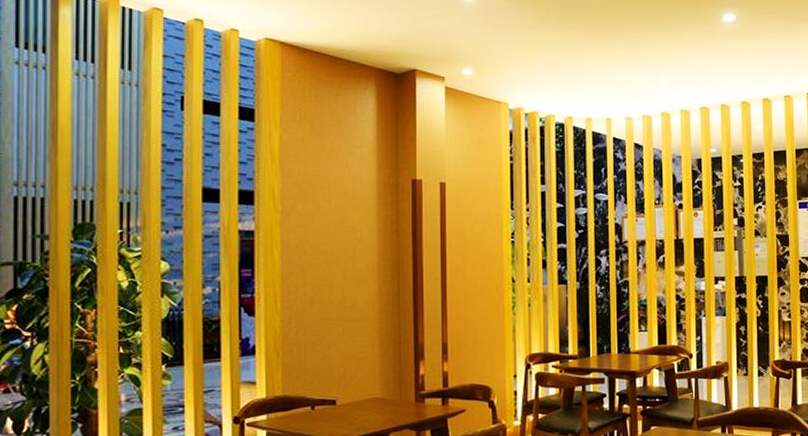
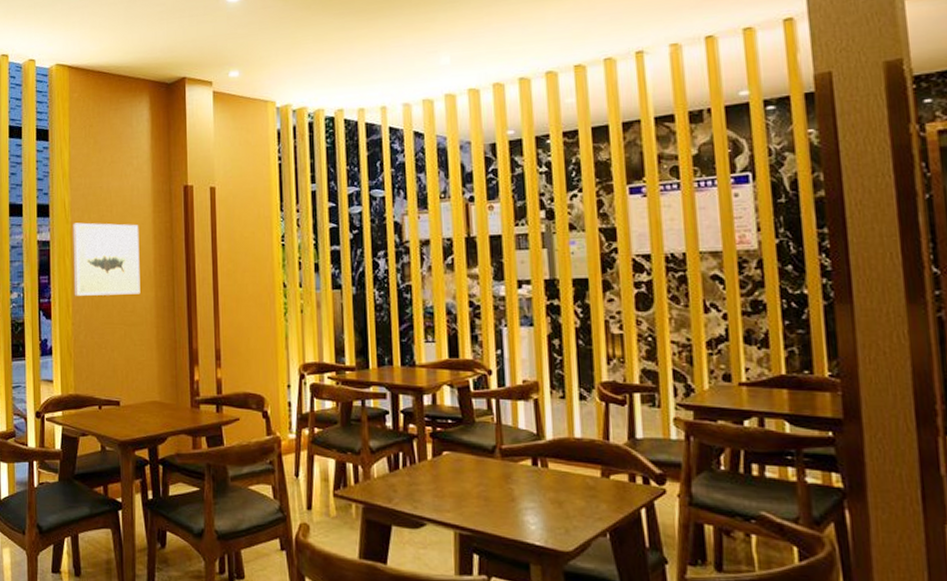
wall art: none [283,212,362,291] -> present [73,222,141,296]

